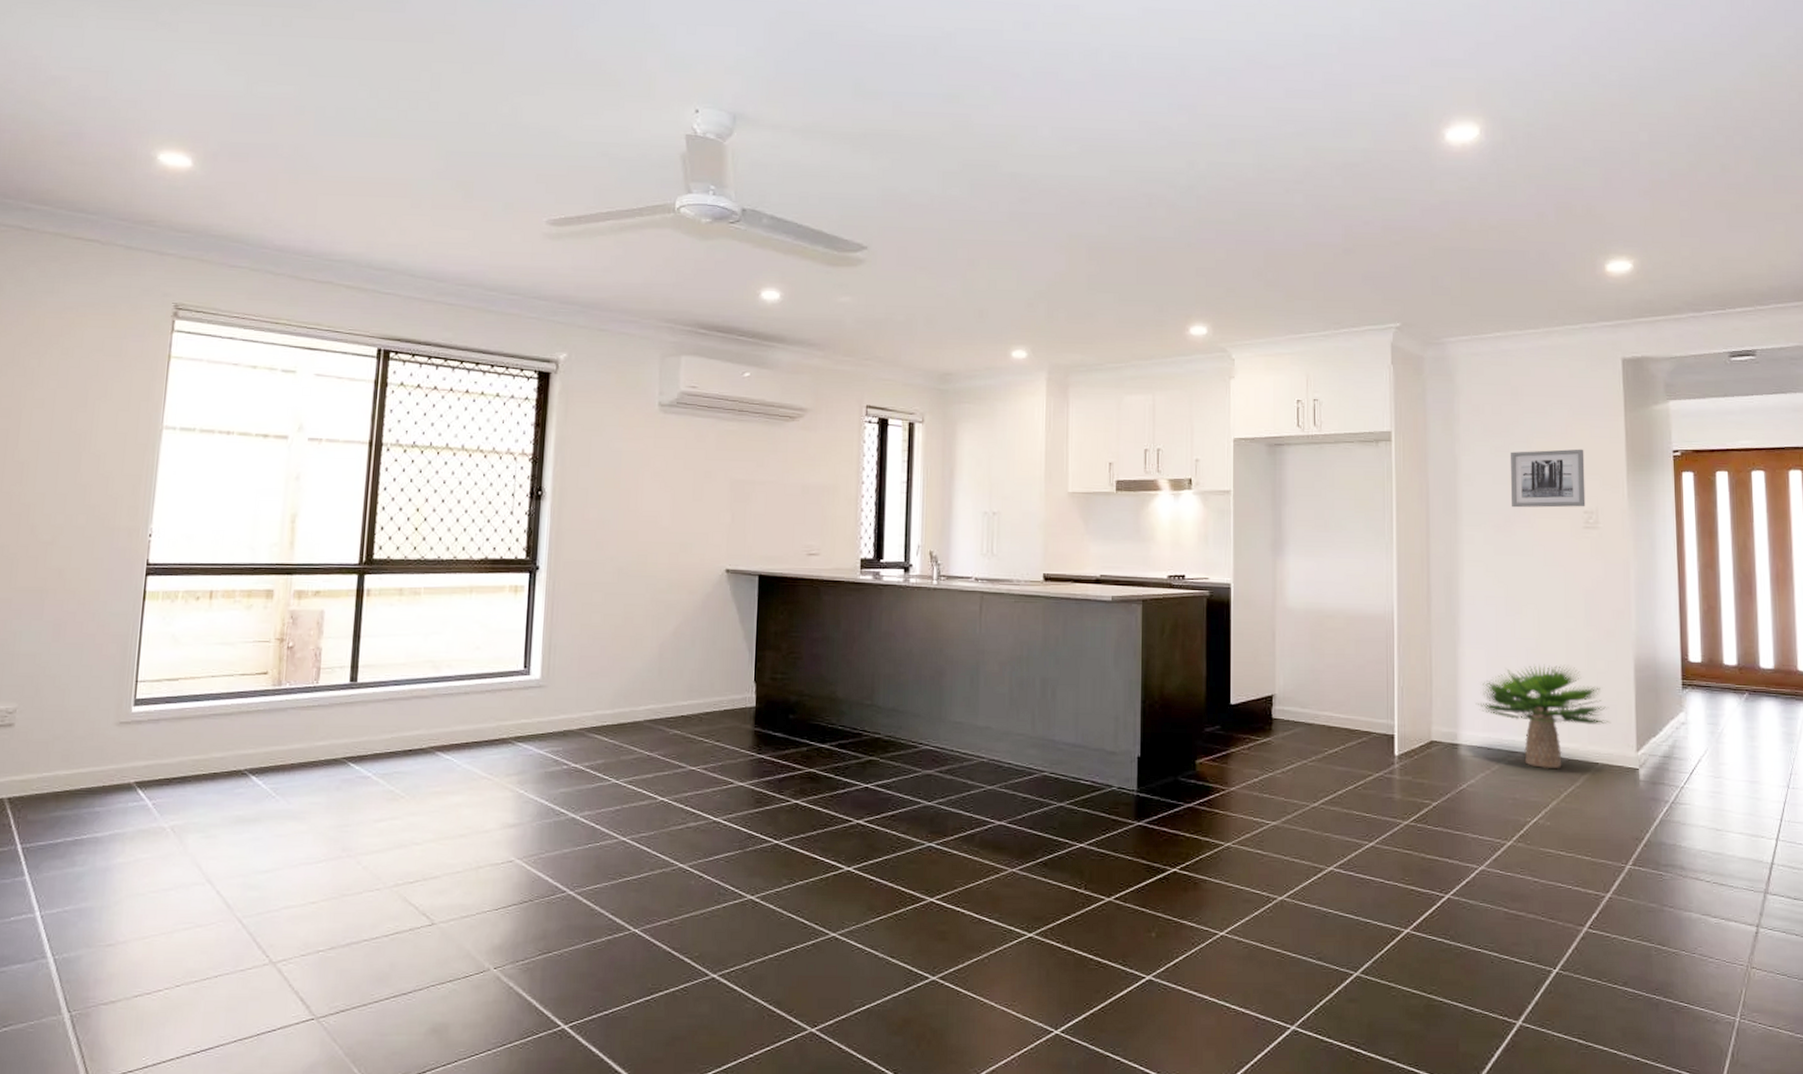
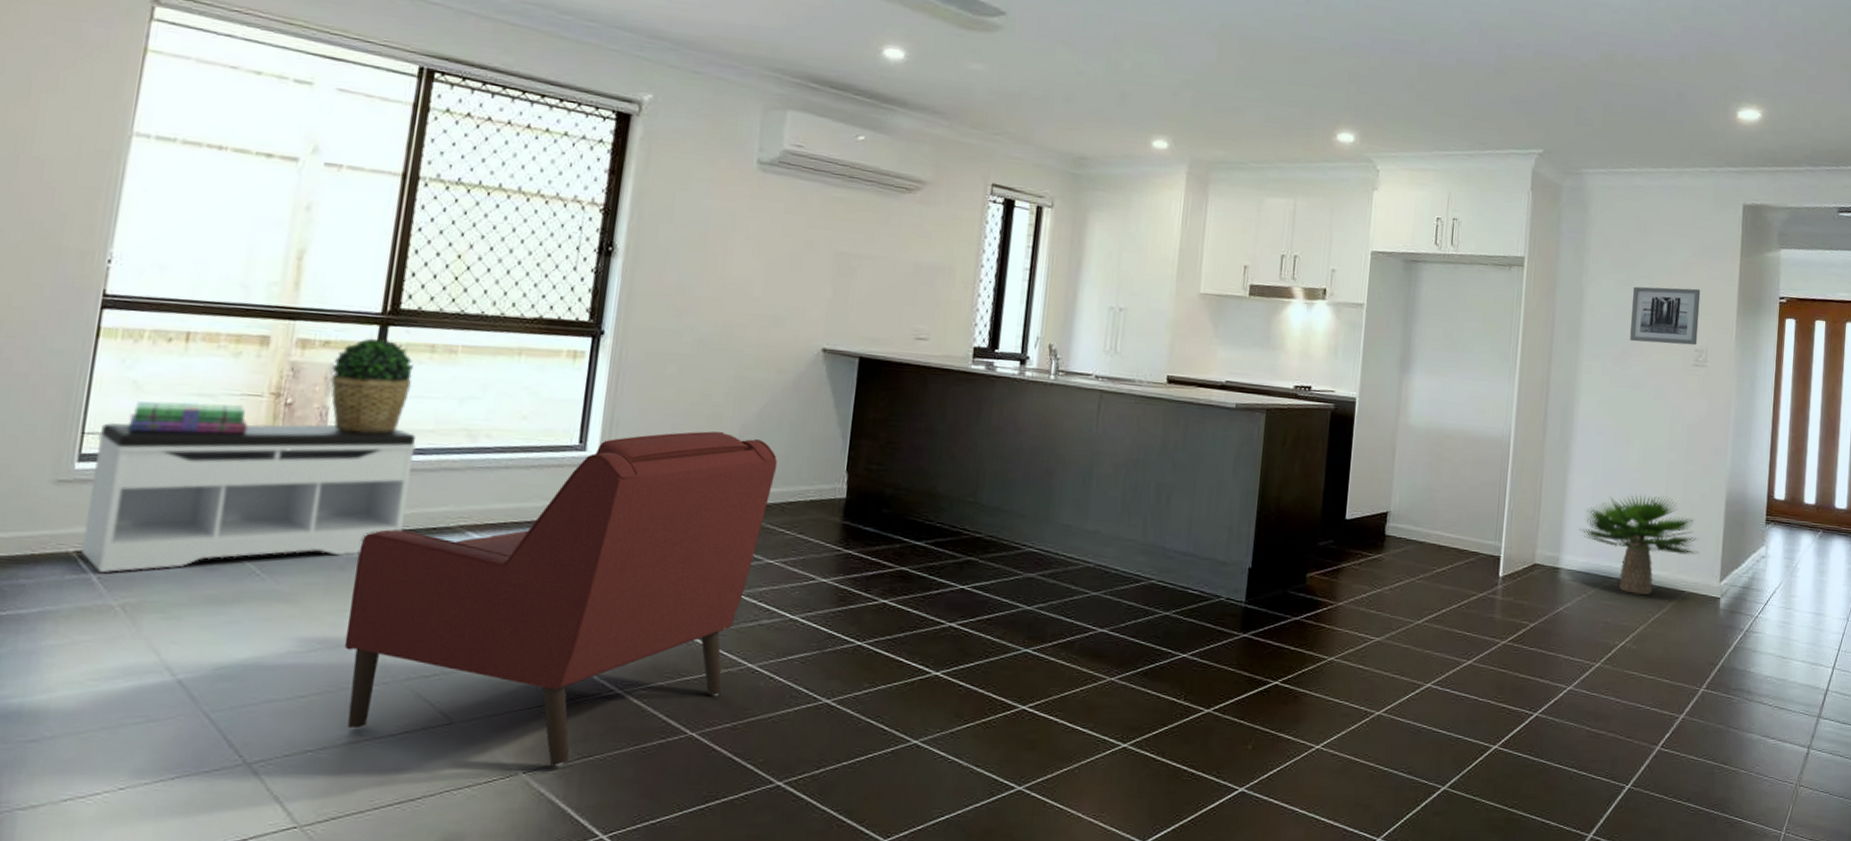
bench: none [139,663,391,800] -> present [80,423,416,574]
stack of books: none [169,650,260,678] -> present [127,401,248,434]
potted plant: none [321,586,386,669] -> present [330,338,413,433]
chair: none [343,651,694,963] -> present [344,431,778,767]

